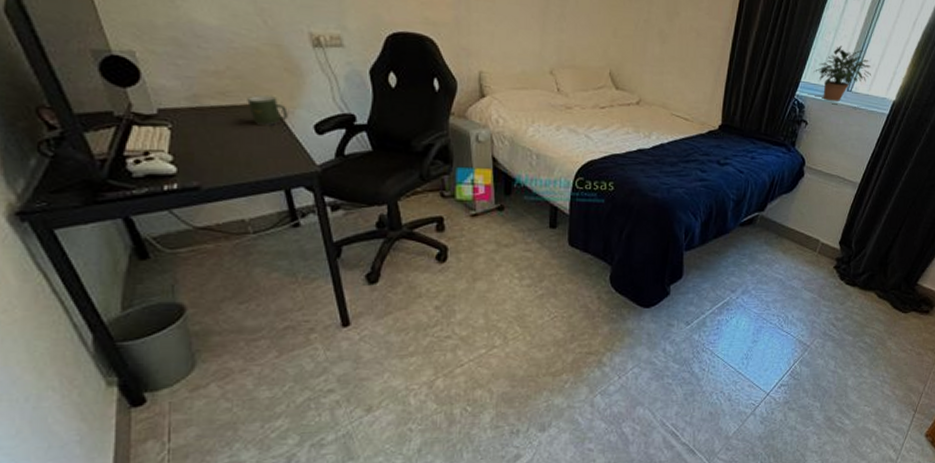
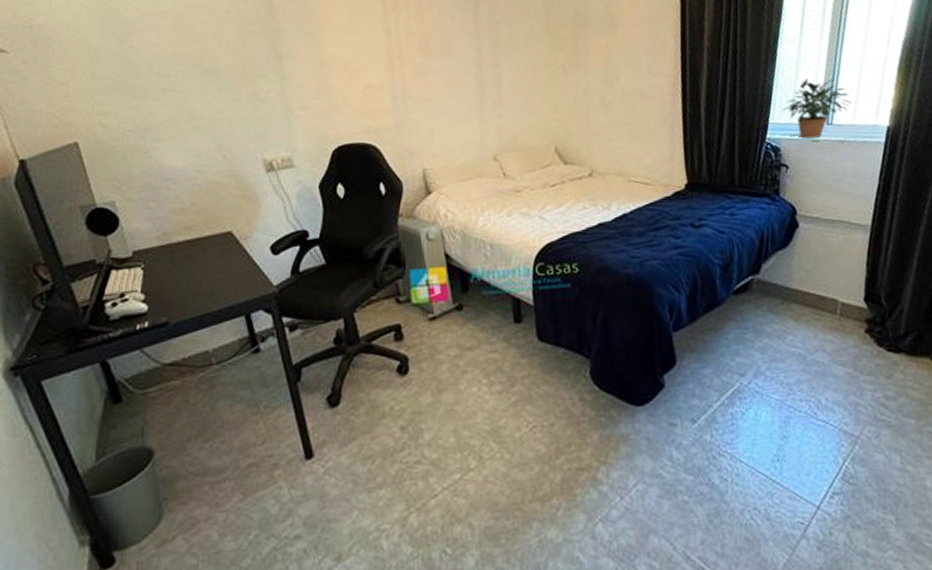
mug: present [247,95,288,125] -> none [210,224,246,253]

